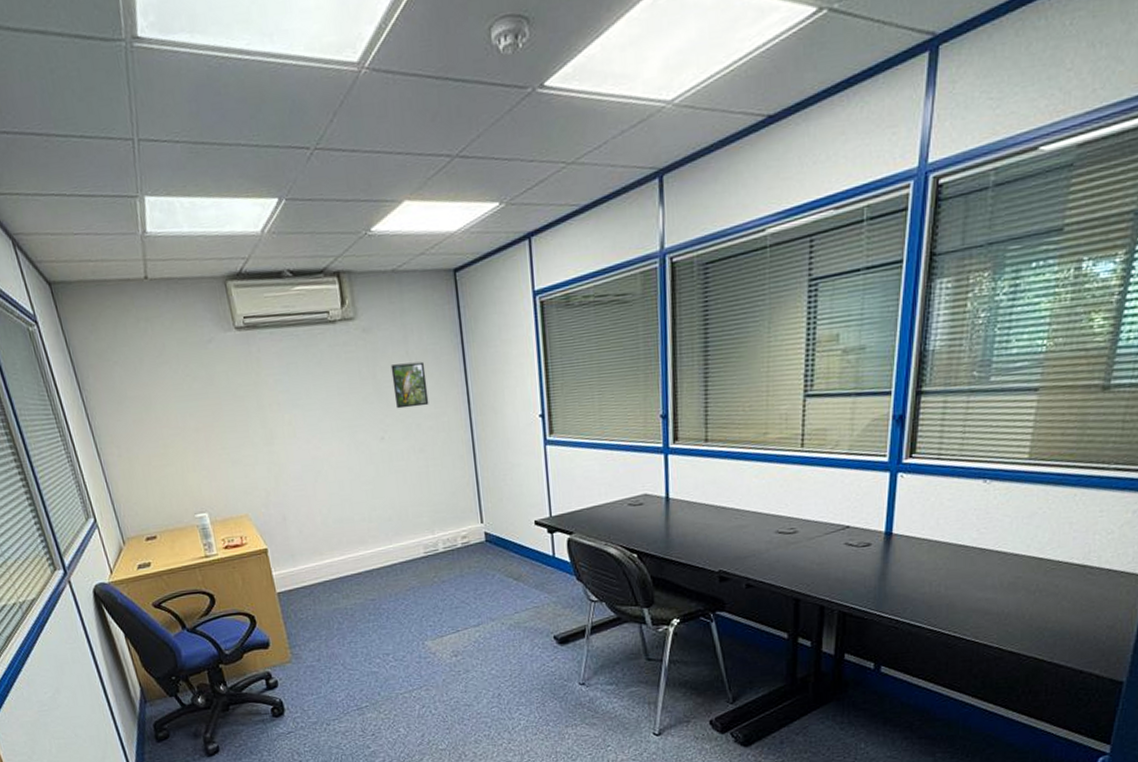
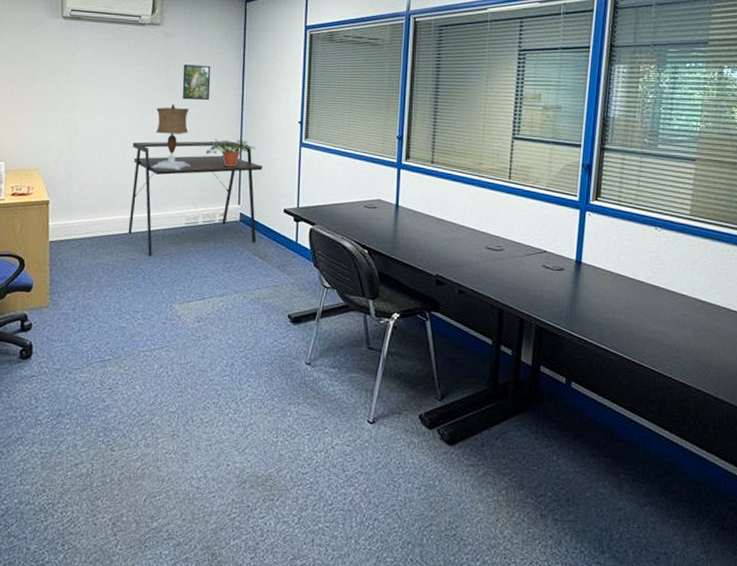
desk: none [348,450,508,594] -> present [128,141,263,256]
table lamp: none [368,416,420,495] -> present [151,104,191,170]
potted plant: none [434,446,493,480] -> present [205,139,256,166]

